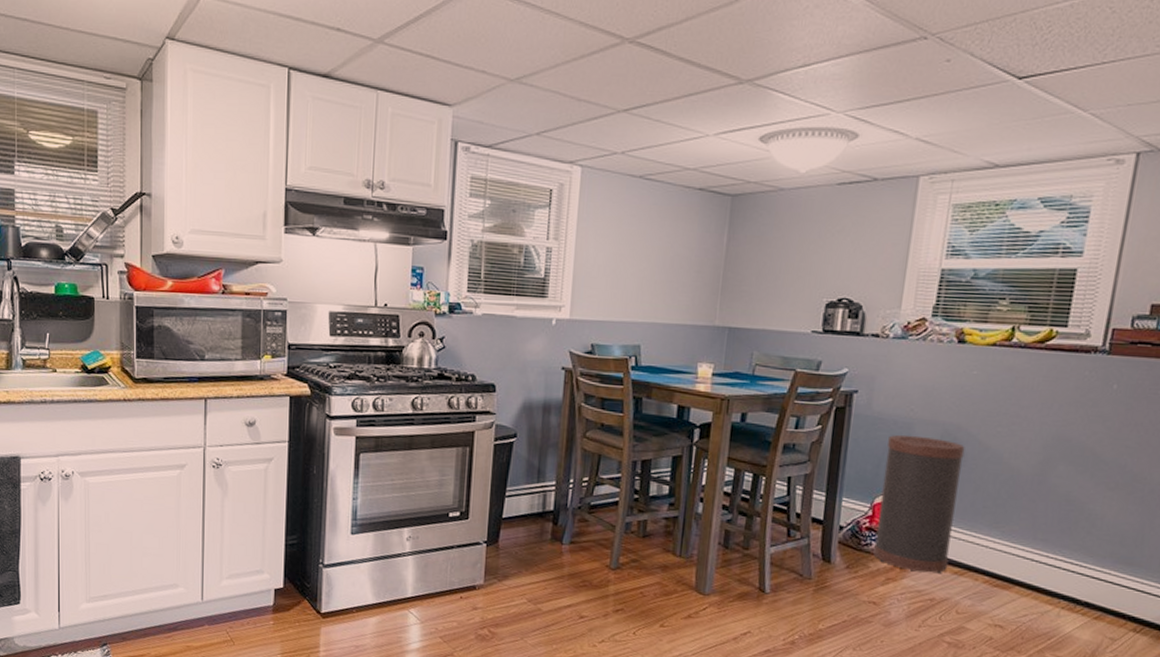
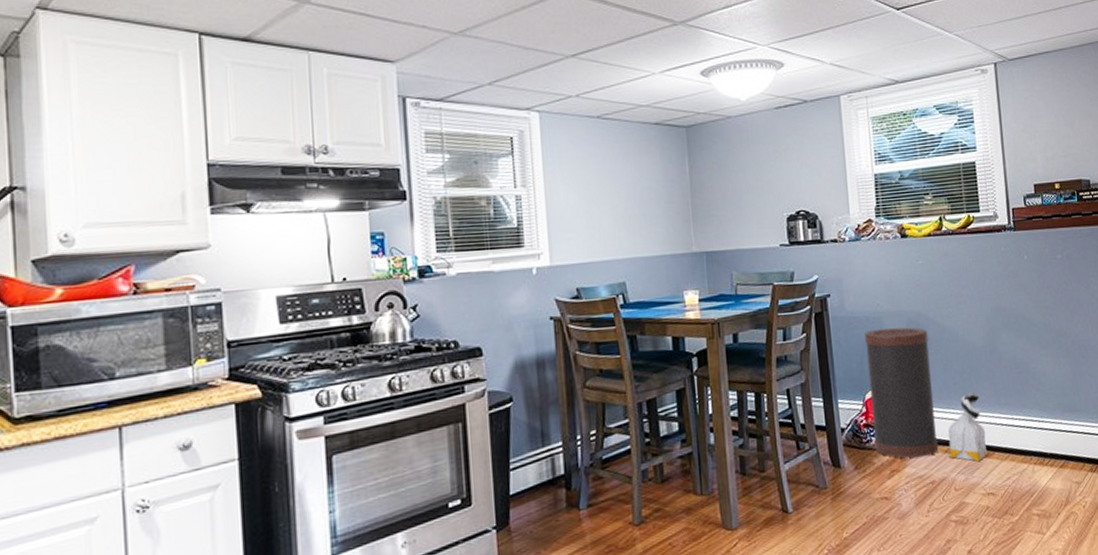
bag: none [957,519,1014,592] -> present [948,391,989,462]

